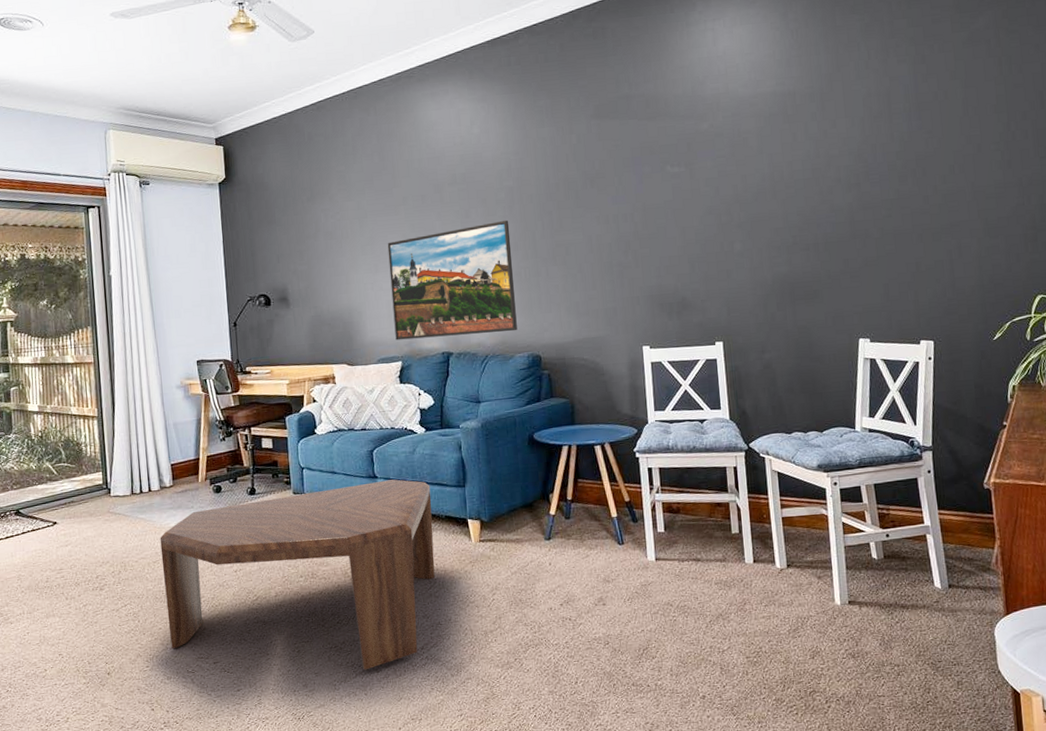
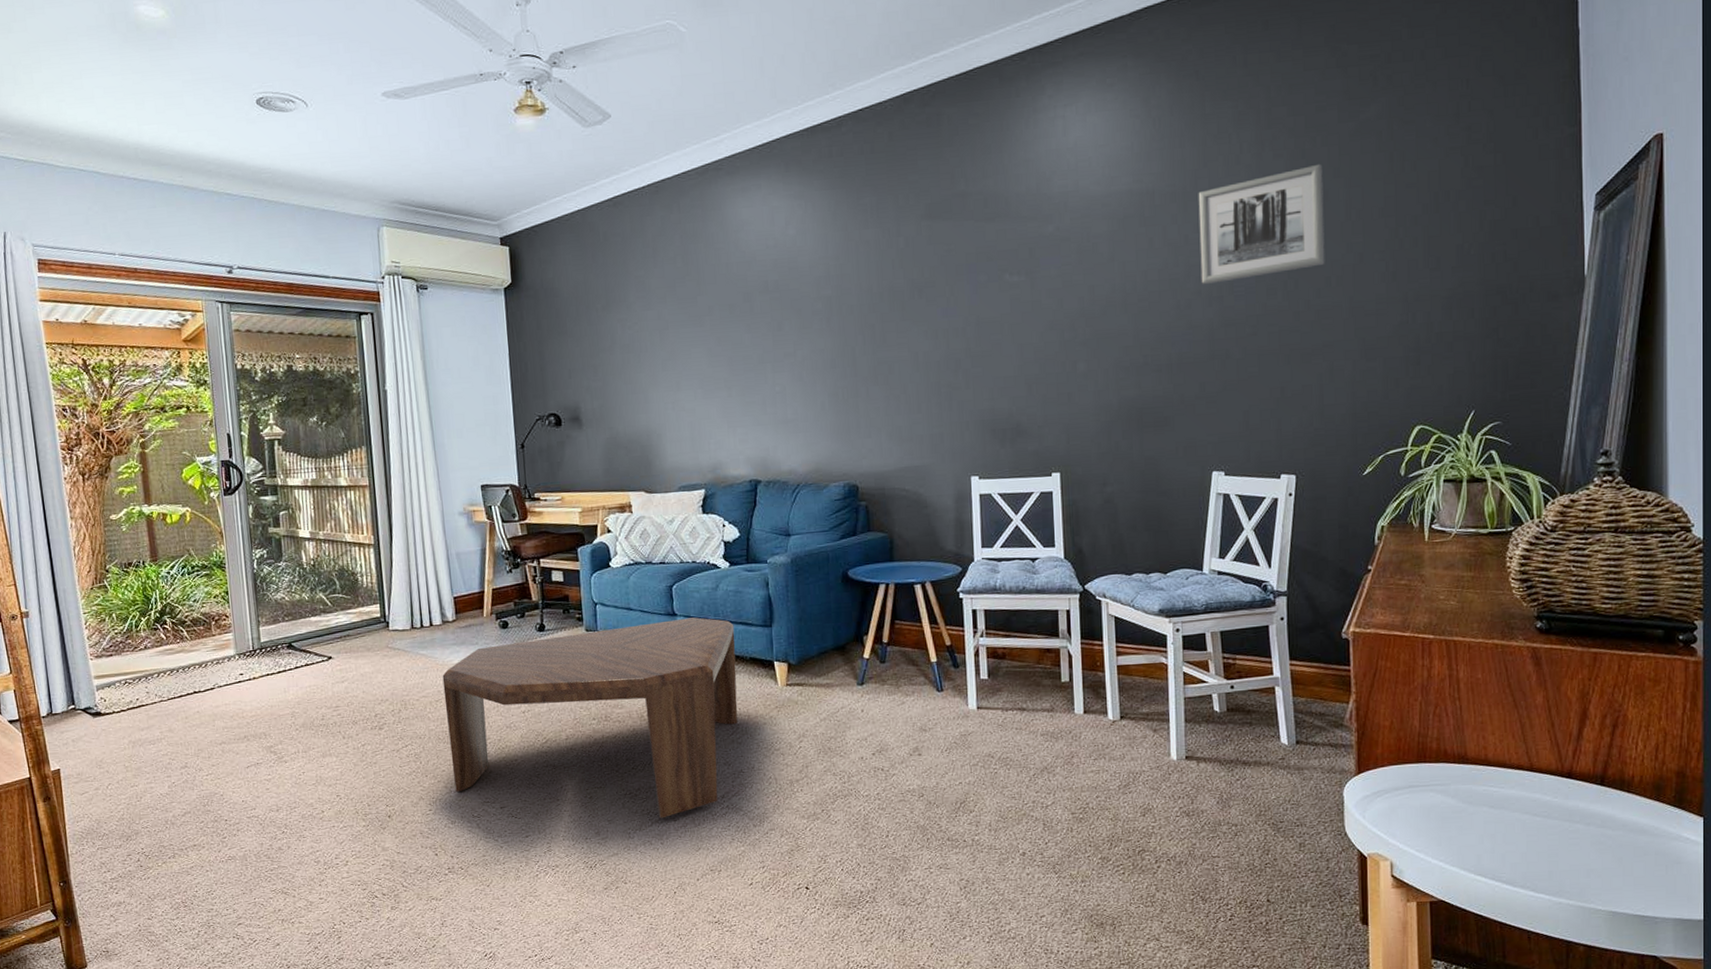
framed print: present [387,220,517,341] -> none [690,333,833,466]
wall art: none [833,67,948,174] -> present [1198,163,1325,285]

